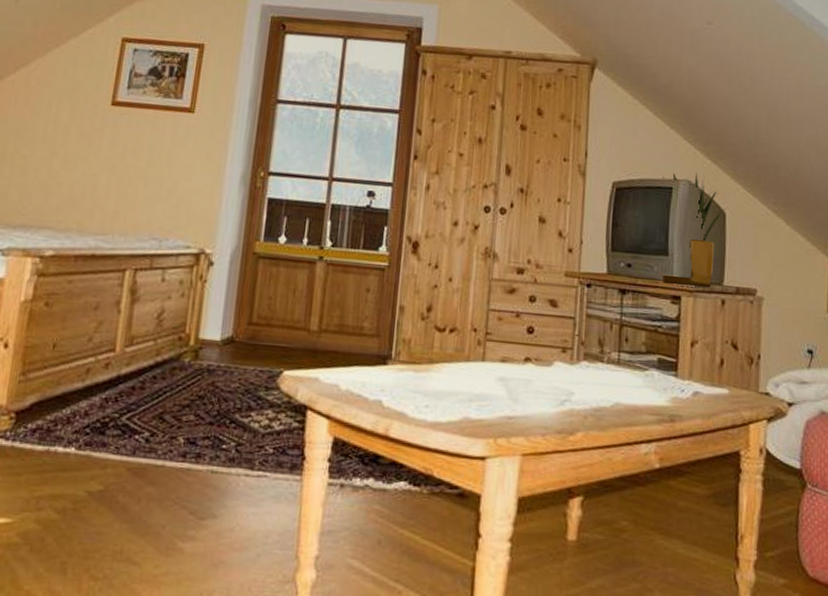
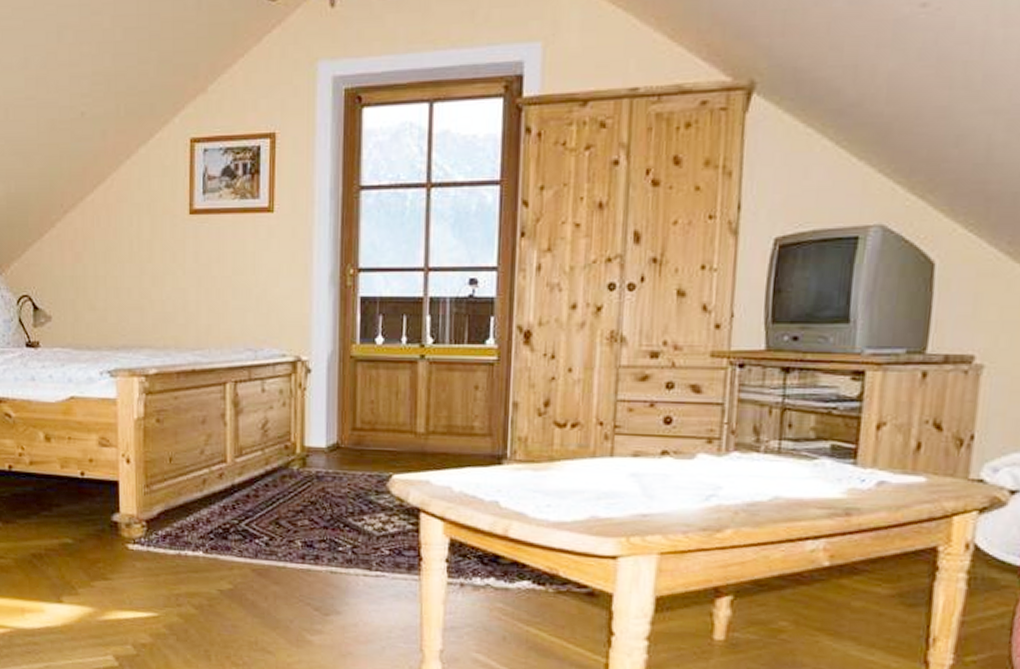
planter: present [661,173,727,288] -> none [839,214,937,359]

